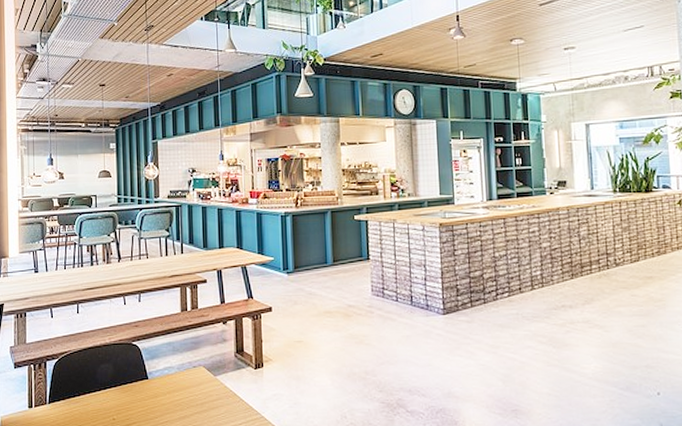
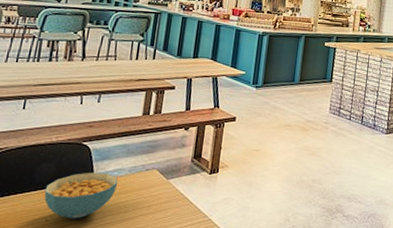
cereal bowl: none [108,371,170,417] -> present [44,172,118,219]

